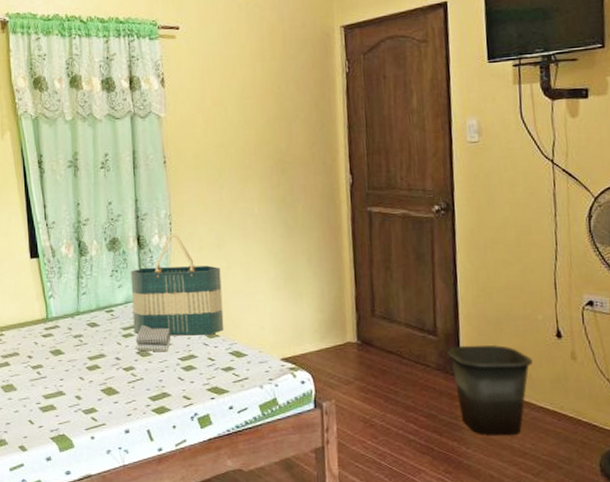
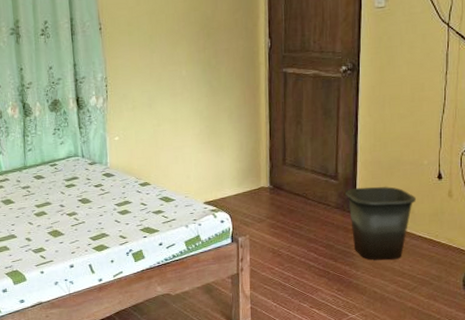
tote bag: present [130,233,224,336] -> none [71,95,155,186]
towel: present [136,324,172,352] -> none [77,176,109,199]

